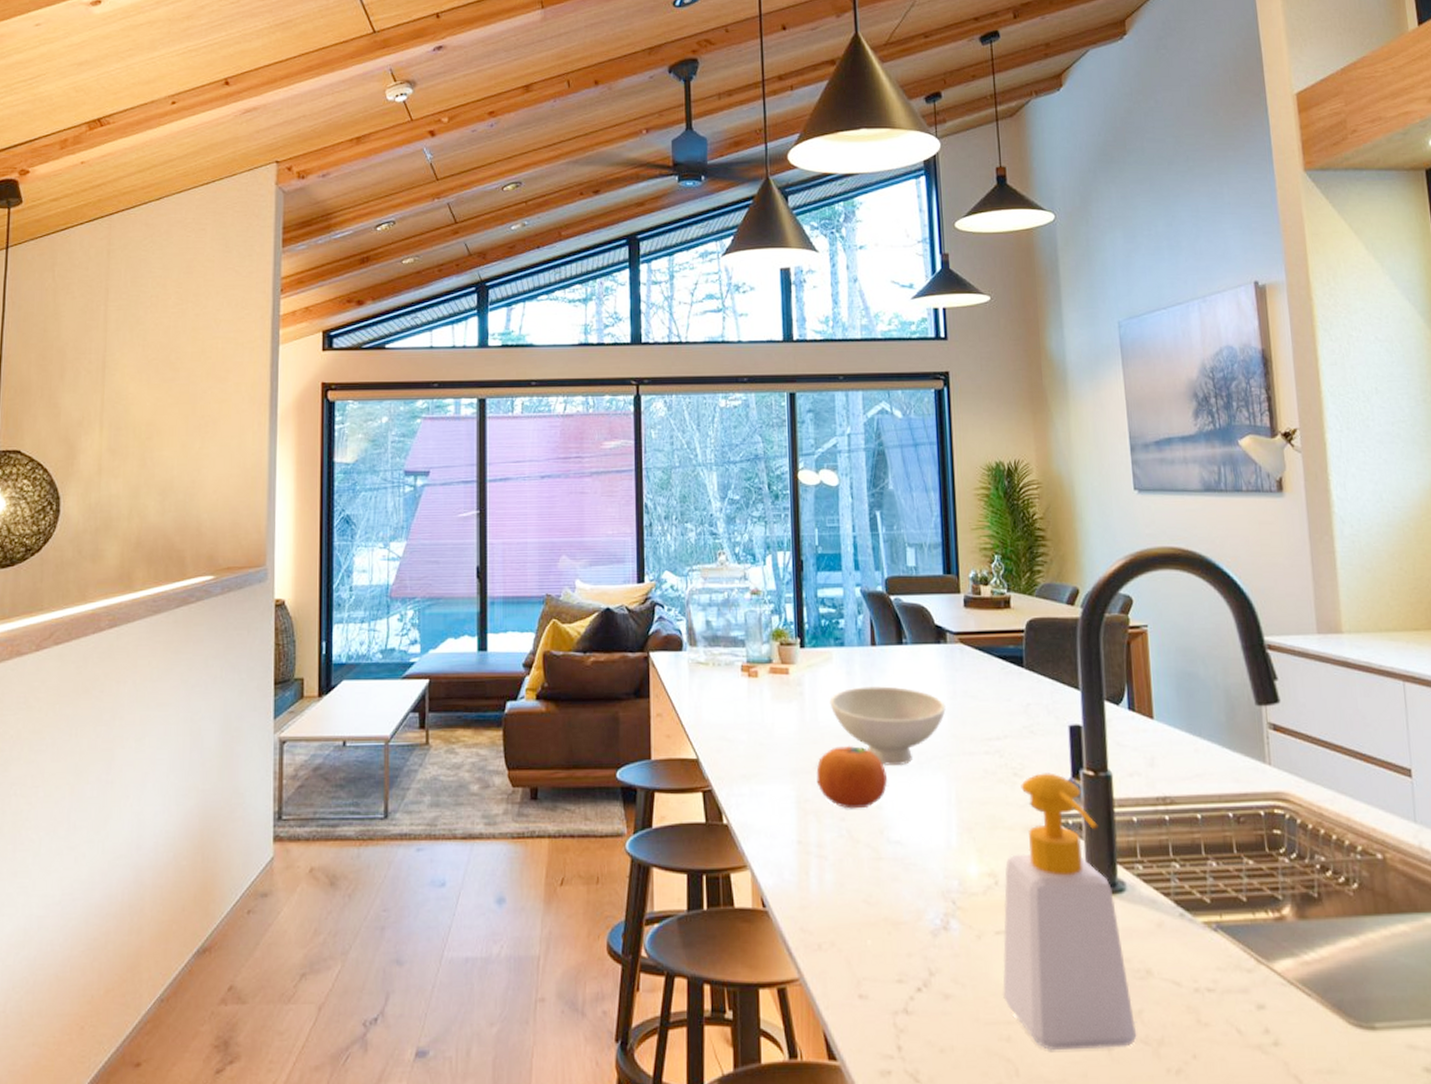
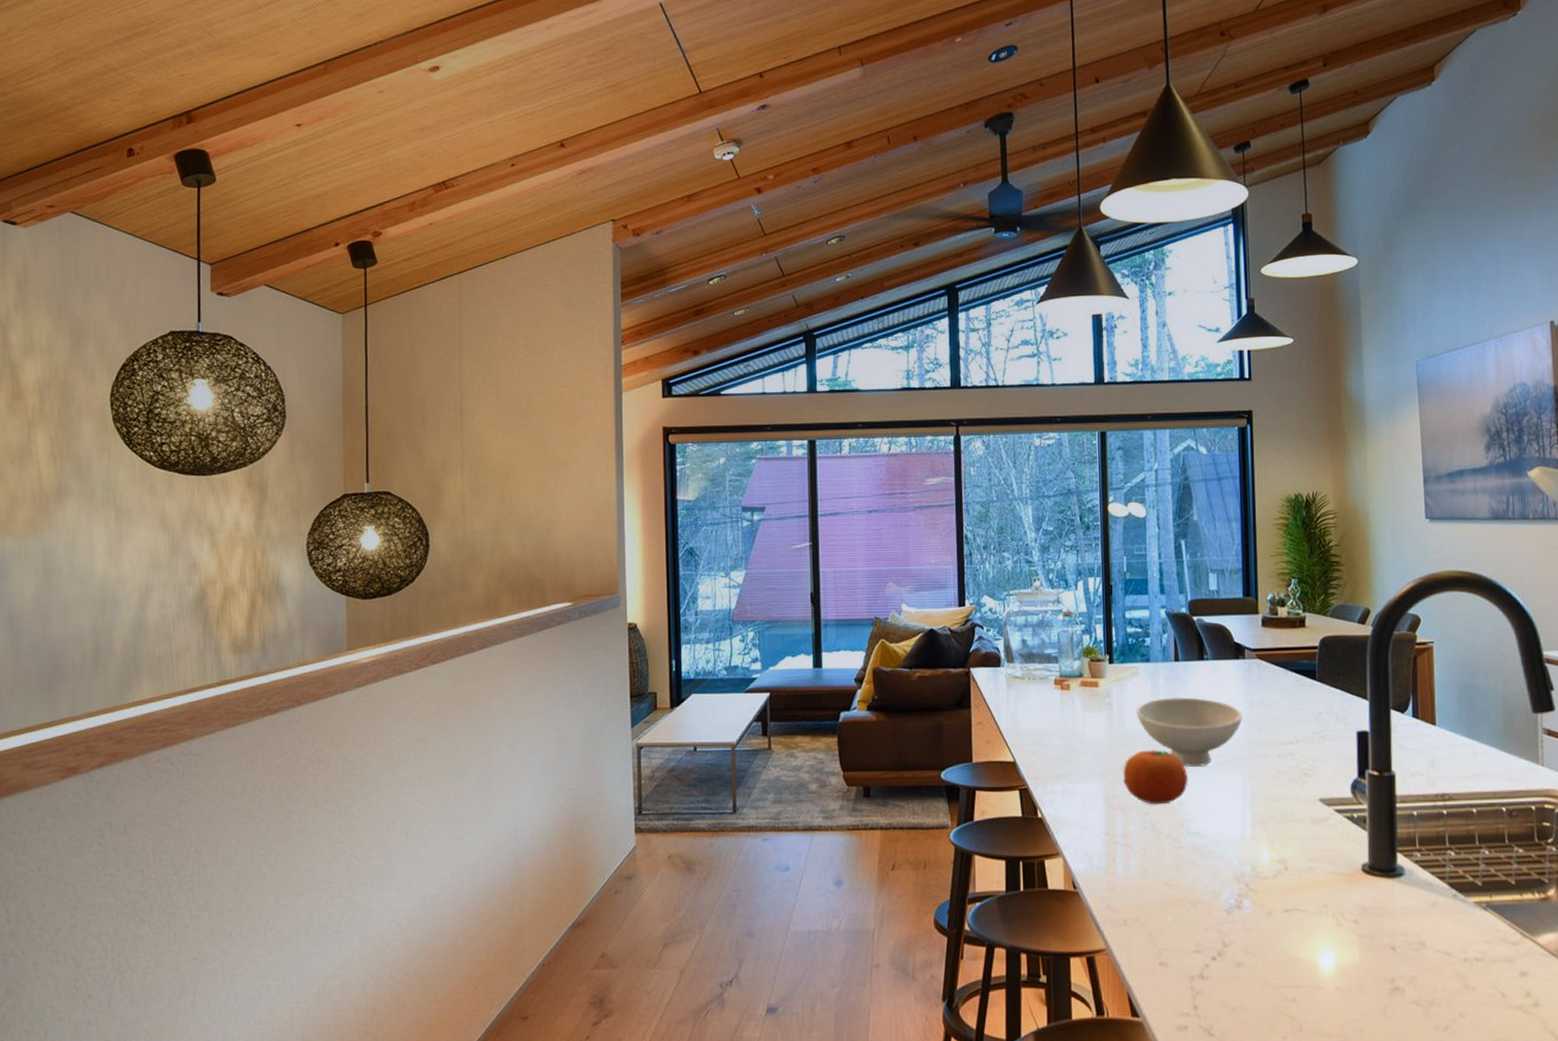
soap bottle: present [1002,773,1137,1051] -> none [1288,773,1410,1010]

